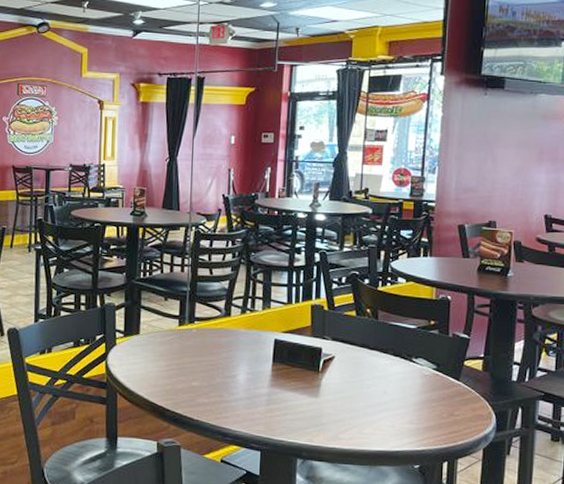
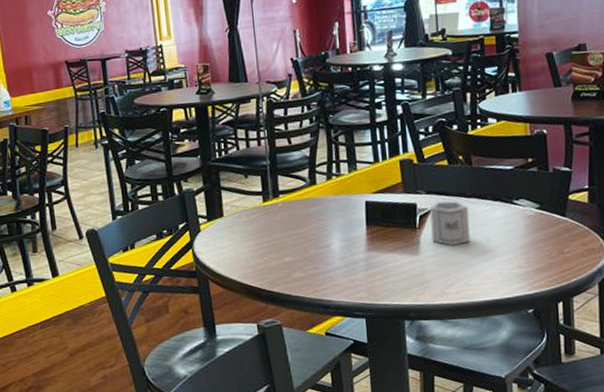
cup: none [332,349,370,394] -> present [430,201,470,246]

